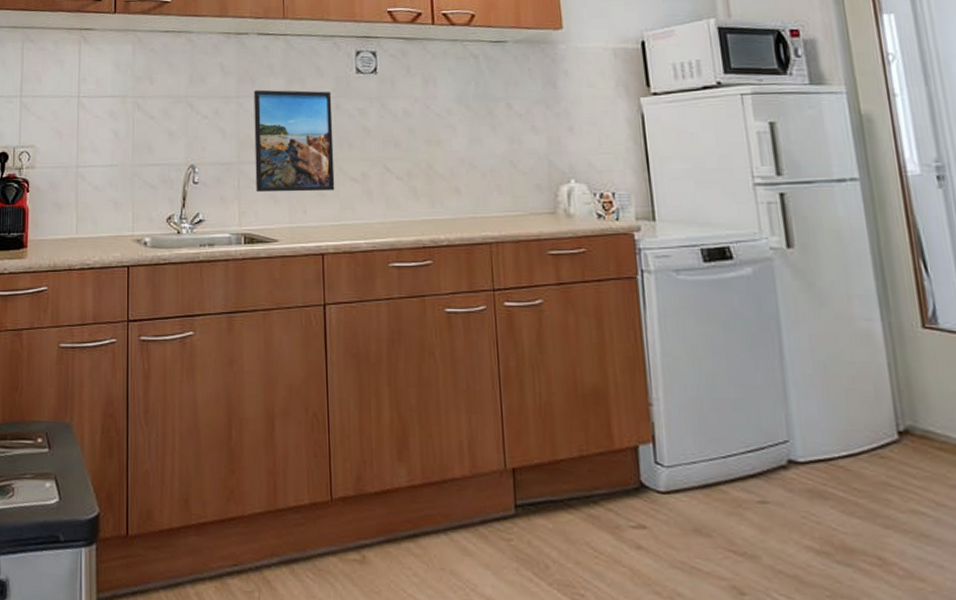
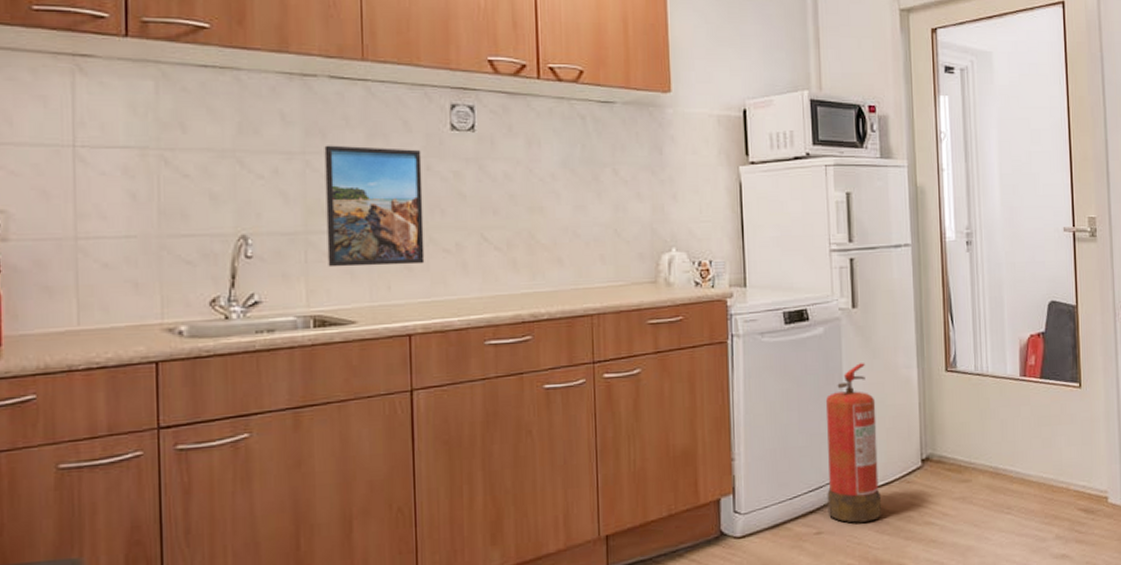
fire extinguisher: none [760,310,848,498] -> present [825,363,882,523]

